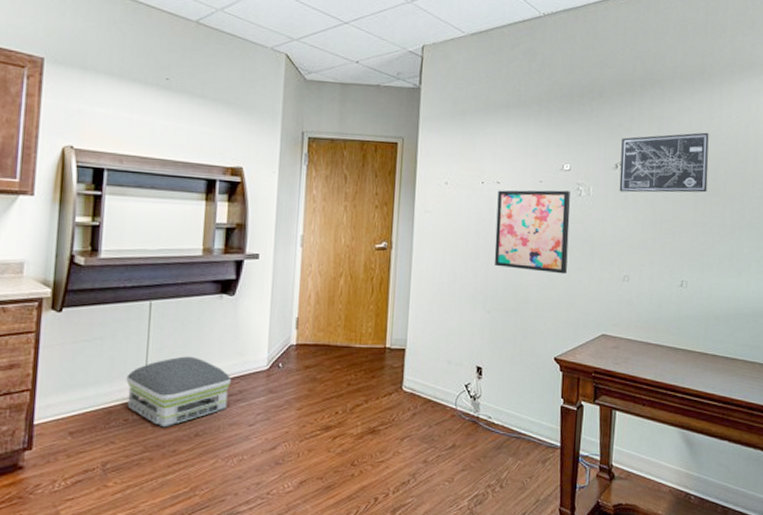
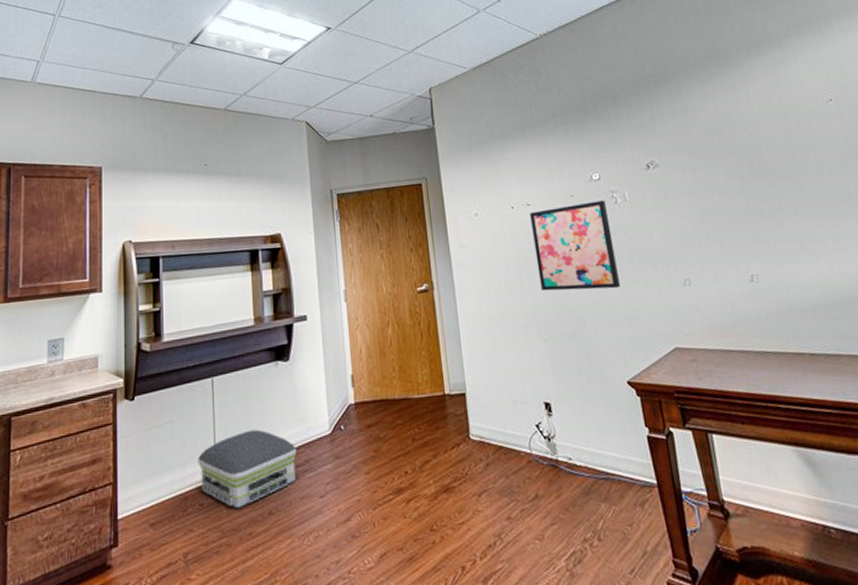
wall art: present [619,132,709,193] -> none [646,114,754,192]

